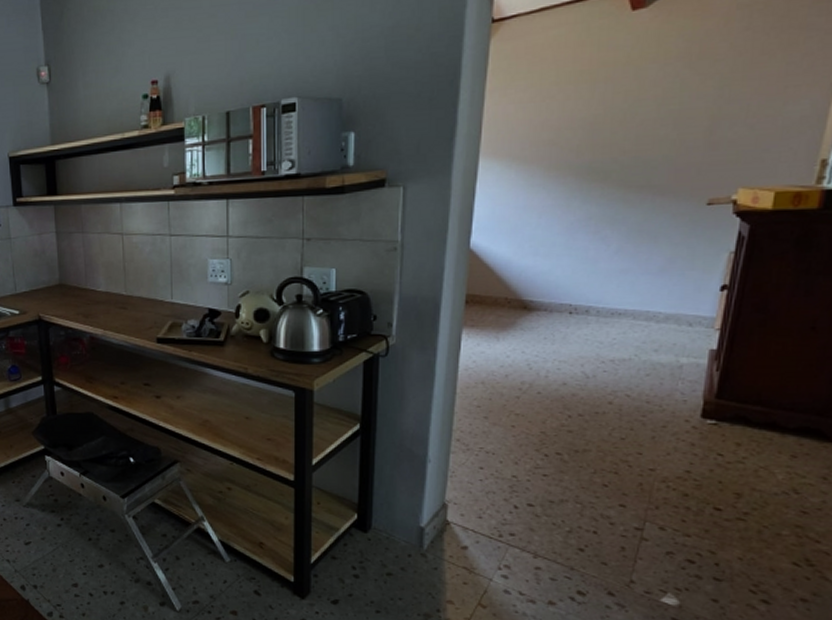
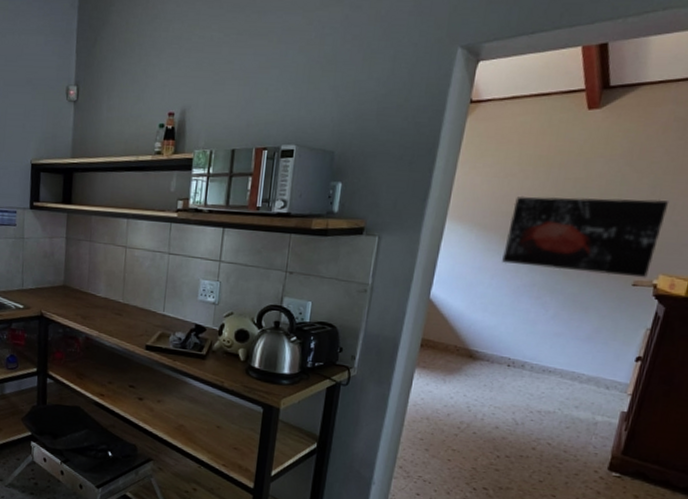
wall art: none [550,101,742,199] -> present [502,195,670,278]

